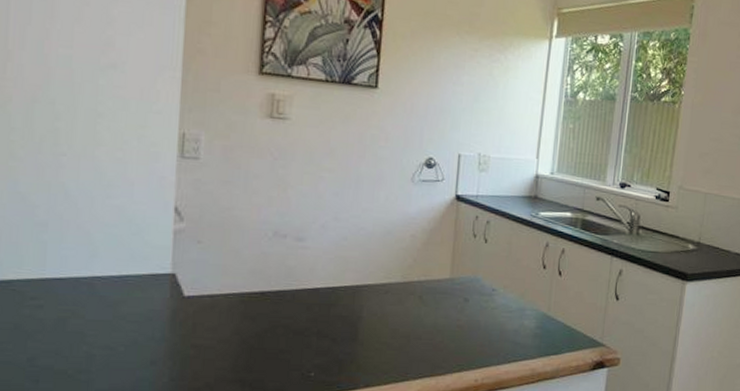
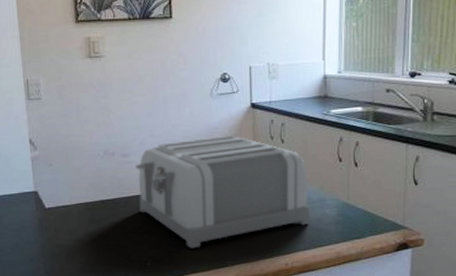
toaster: none [309,227,508,357] -> present [135,135,310,249]

